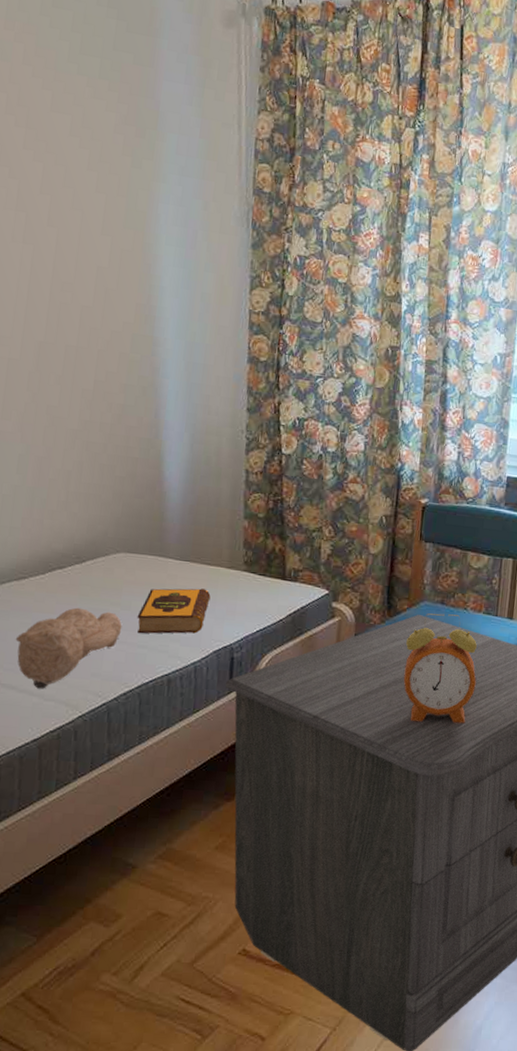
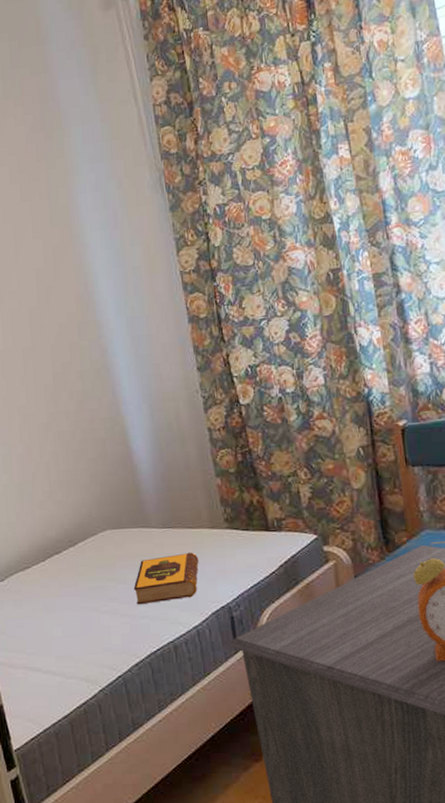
teddy bear: present [15,607,122,689] -> none [31,588,122,668]

